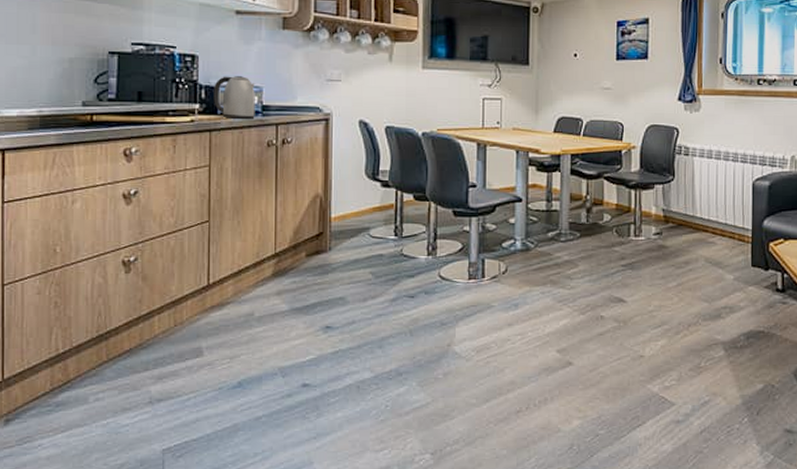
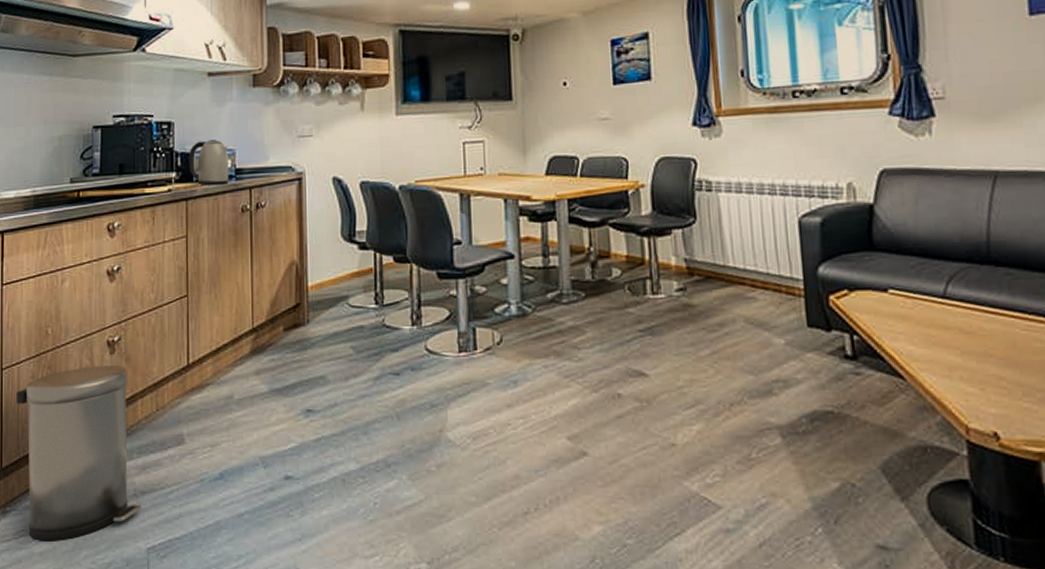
pedal bin: none [20,284,157,447] -> present [16,366,142,541]

